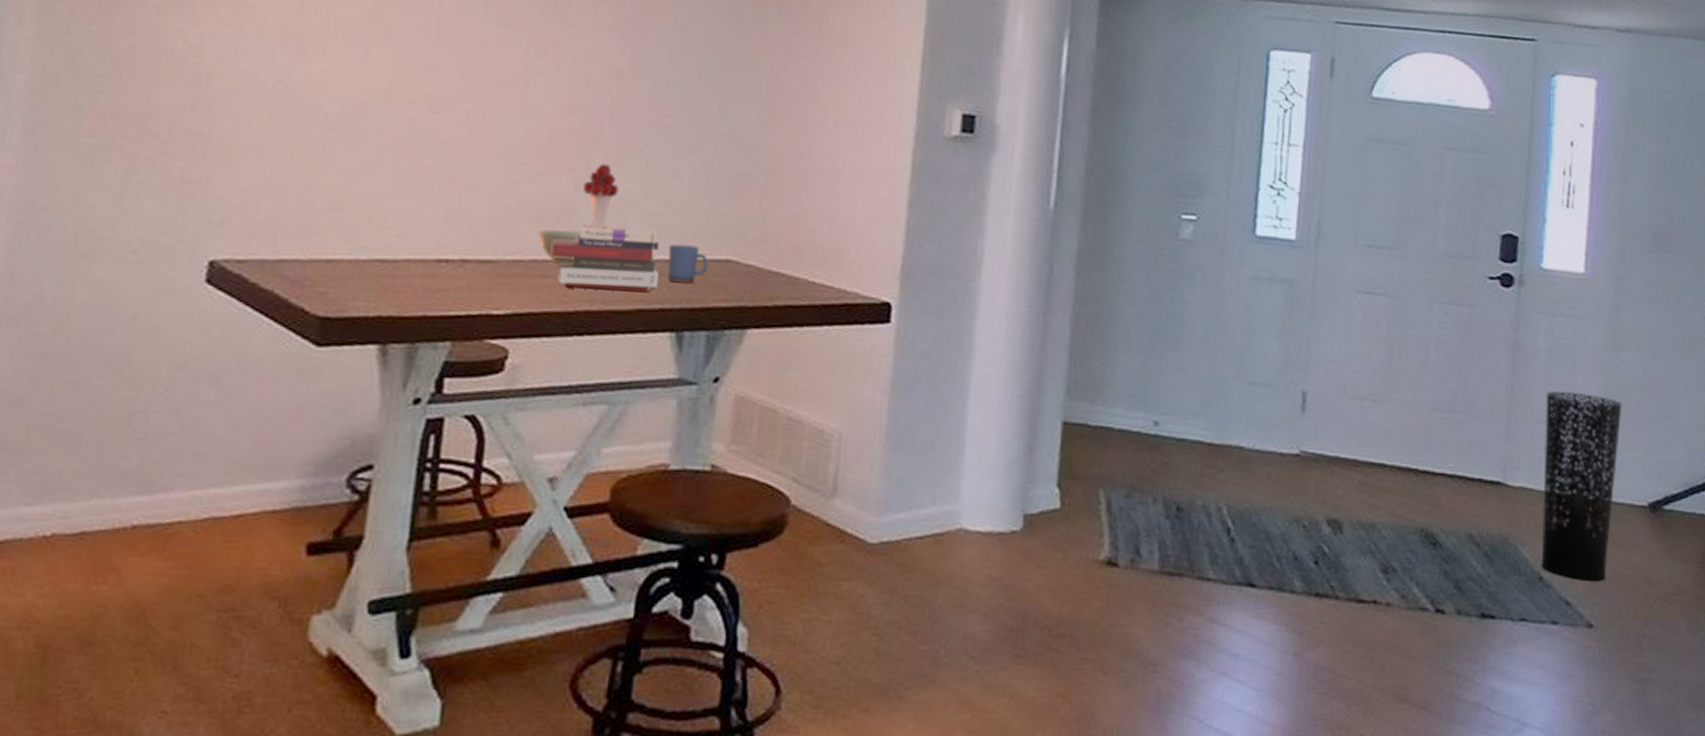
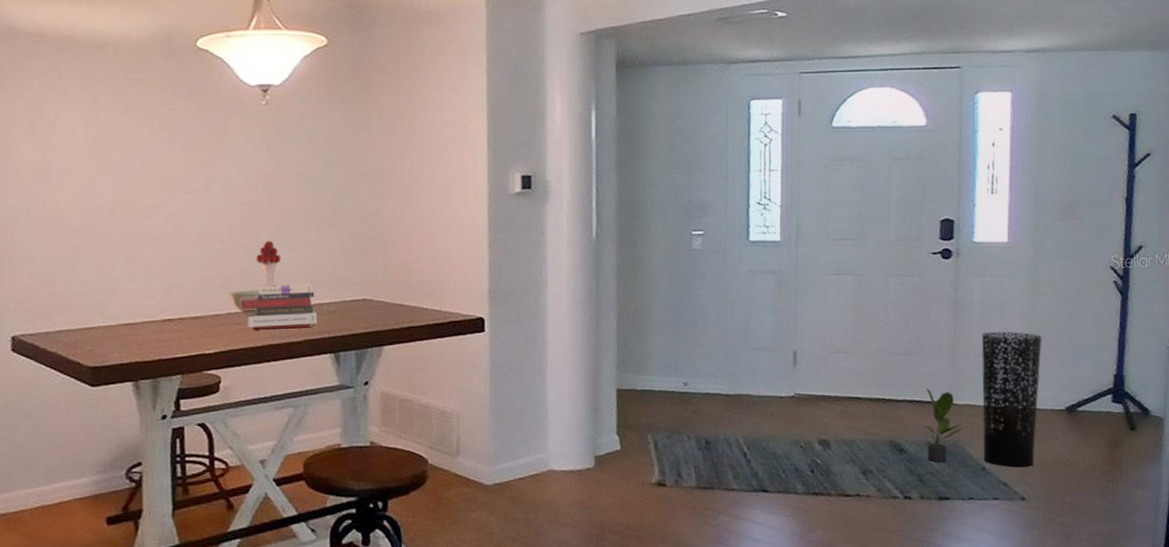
mug: present [667,244,709,284] -> none [322,291,351,319]
potted plant: none [1465,459,1516,565] -> present [923,388,962,463]

